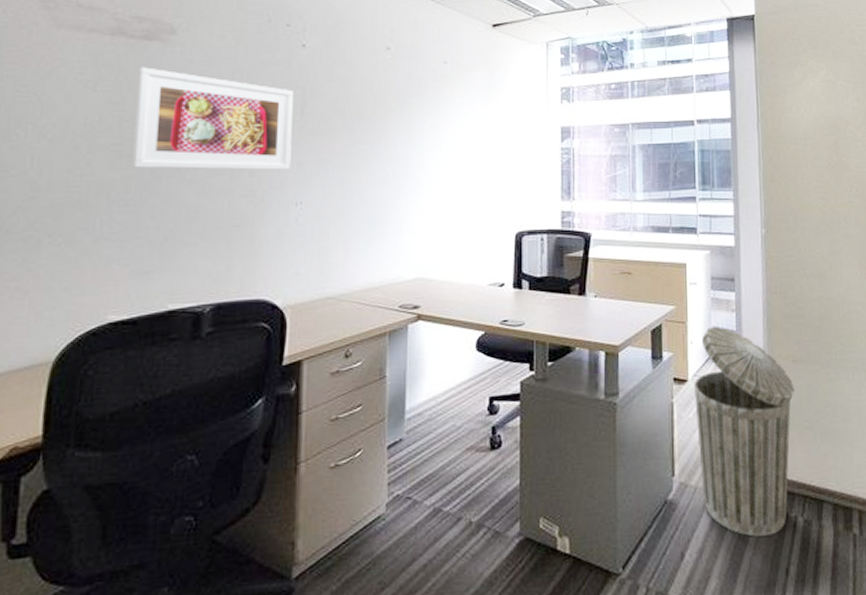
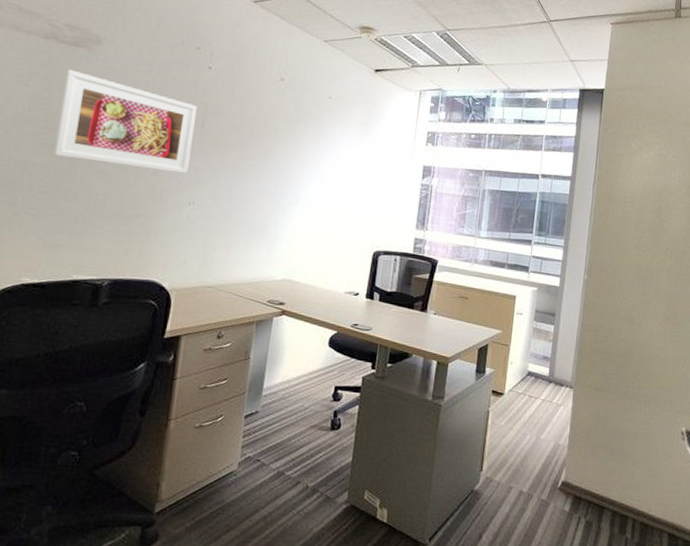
trash can: present [694,325,795,537] -> none [504,351,594,530]

